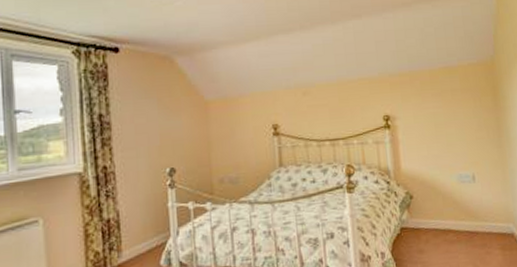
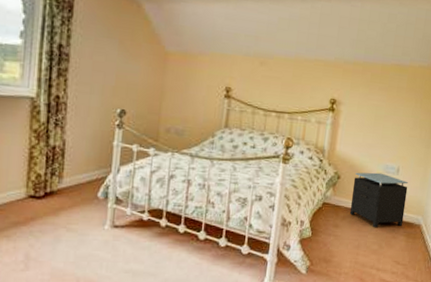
nightstand: none [428,183,494,246] -> present [349,172,409,228]

